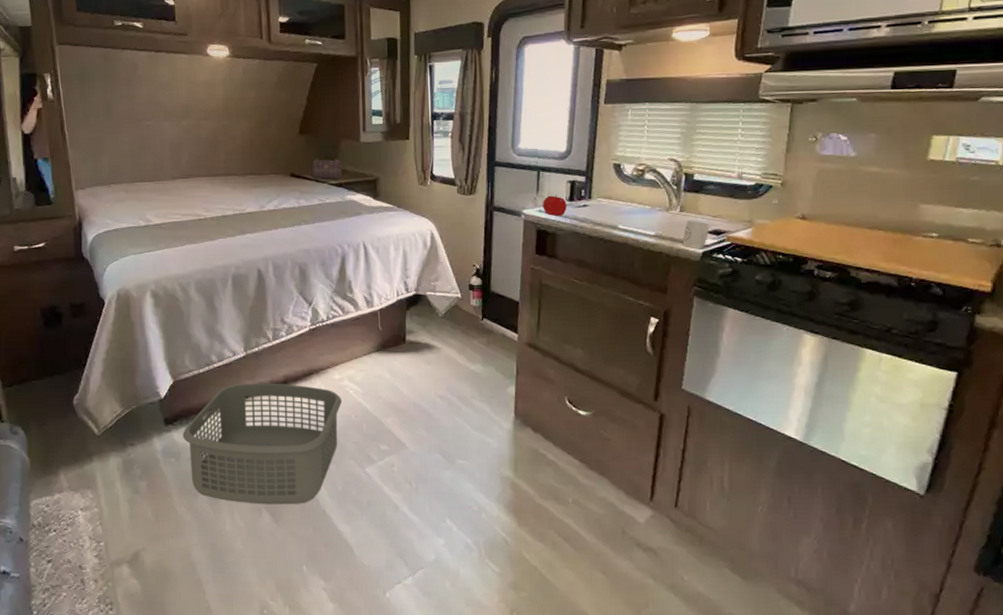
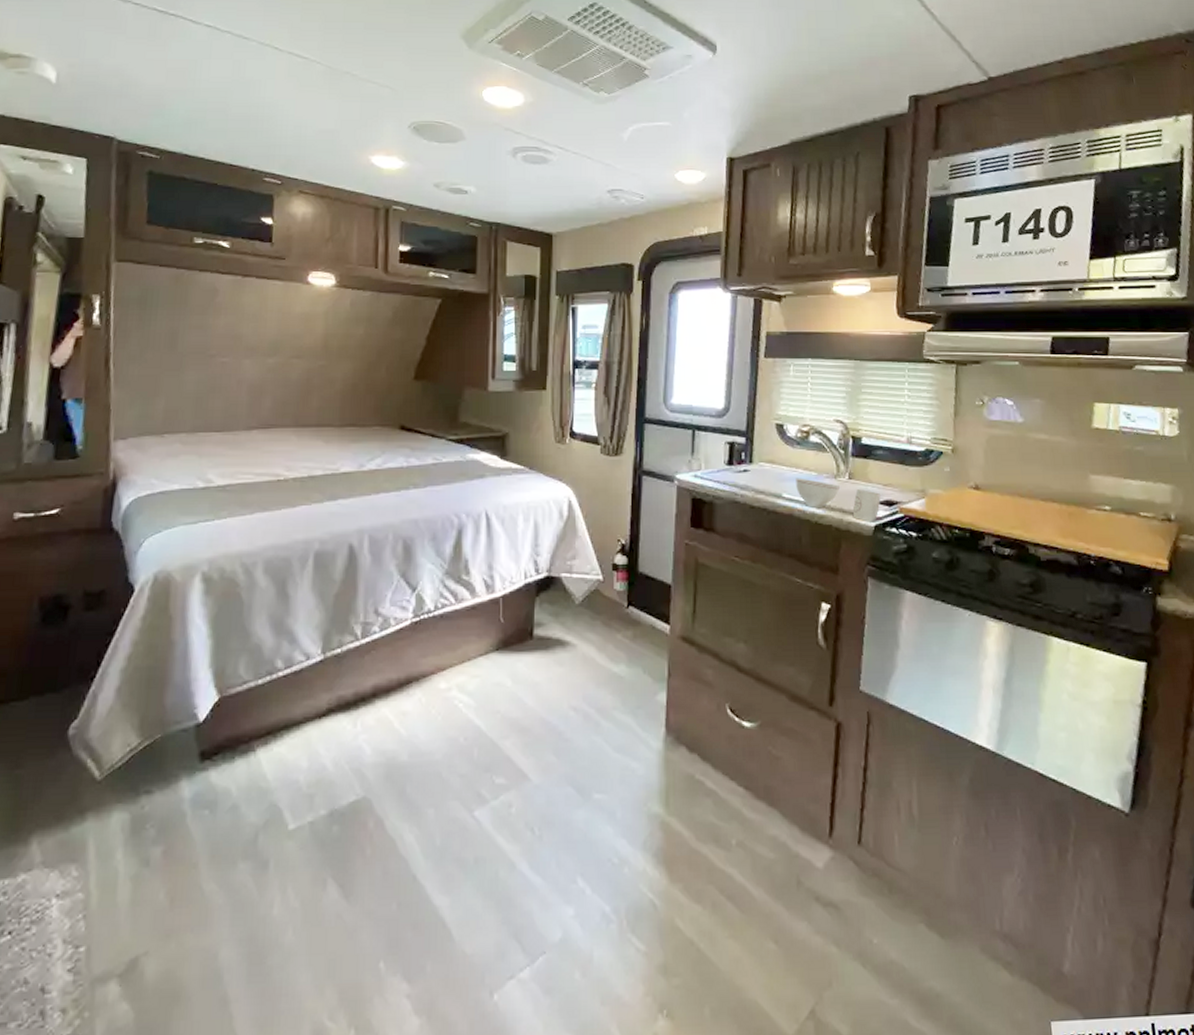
clothes hamper: present [183,383,342,505] -> none [224,696,447,872]
handbag: present [312,148,342,179] -> none [428,396,464,433]
fruit: present [543,195,567,217] -> none [698,458,726,483]
bowl: none [629,211,672,238] -> present [794,478,841,509]

